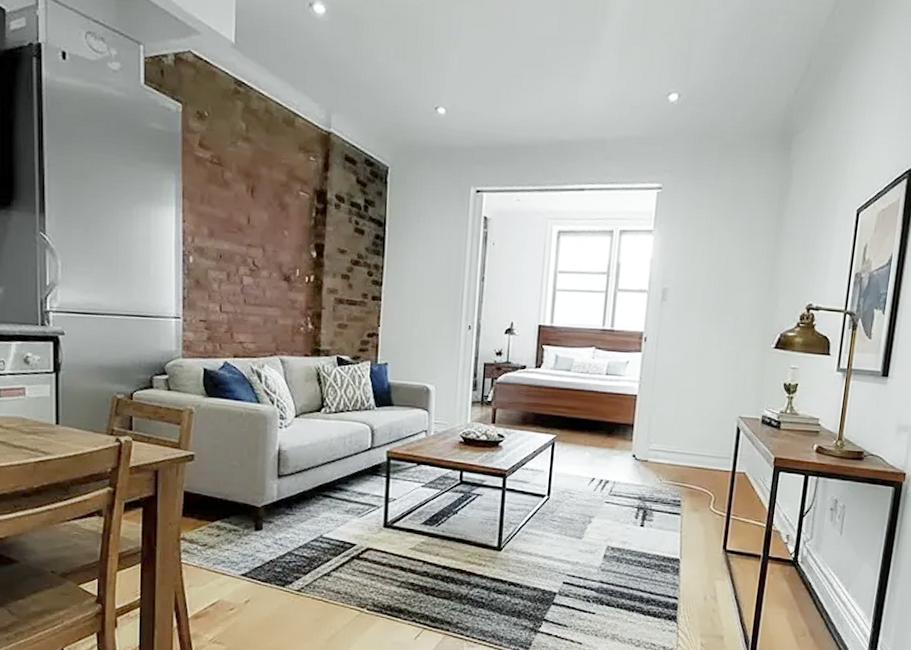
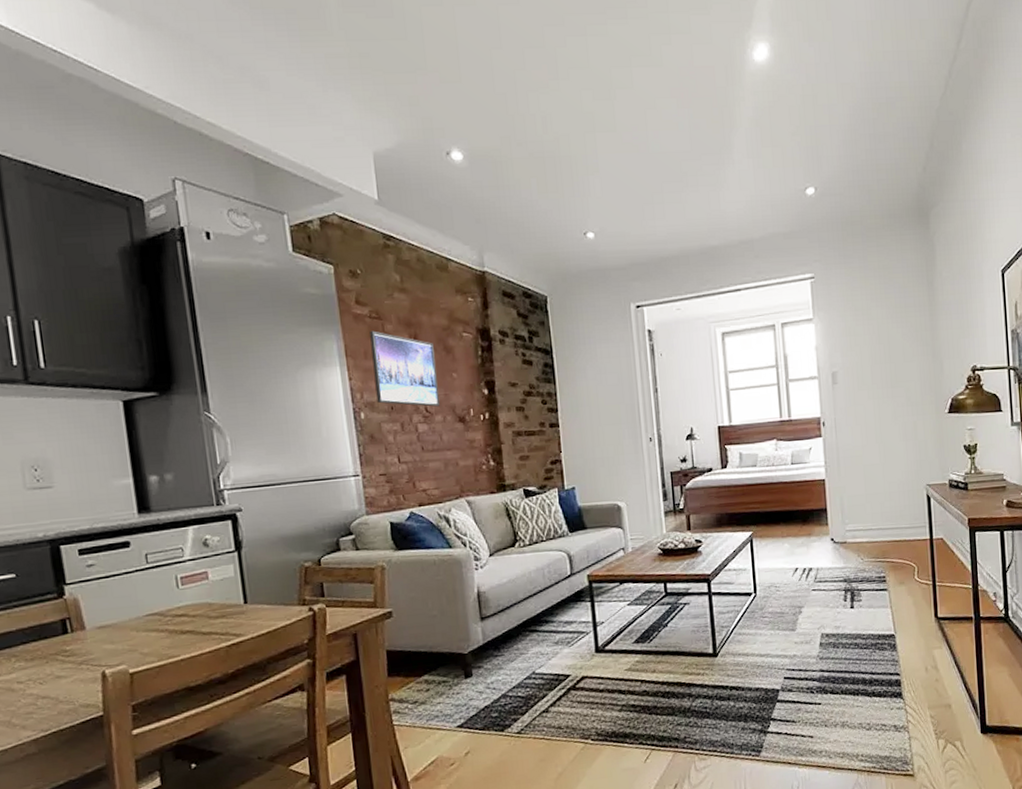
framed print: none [207,176,269,262] -> present [369,330,440,407]

